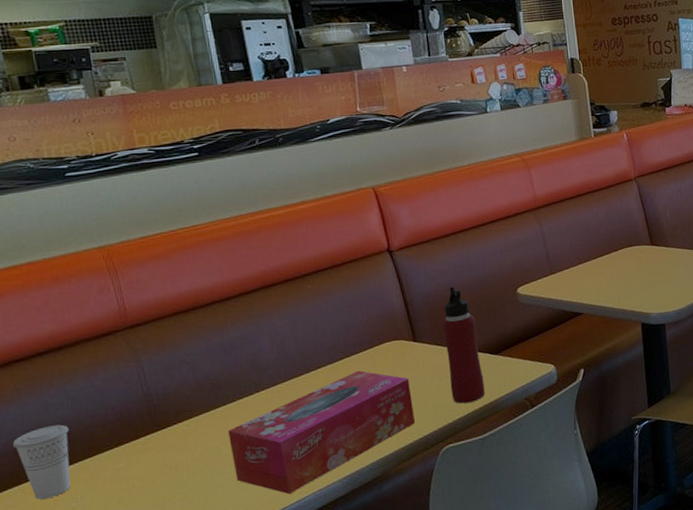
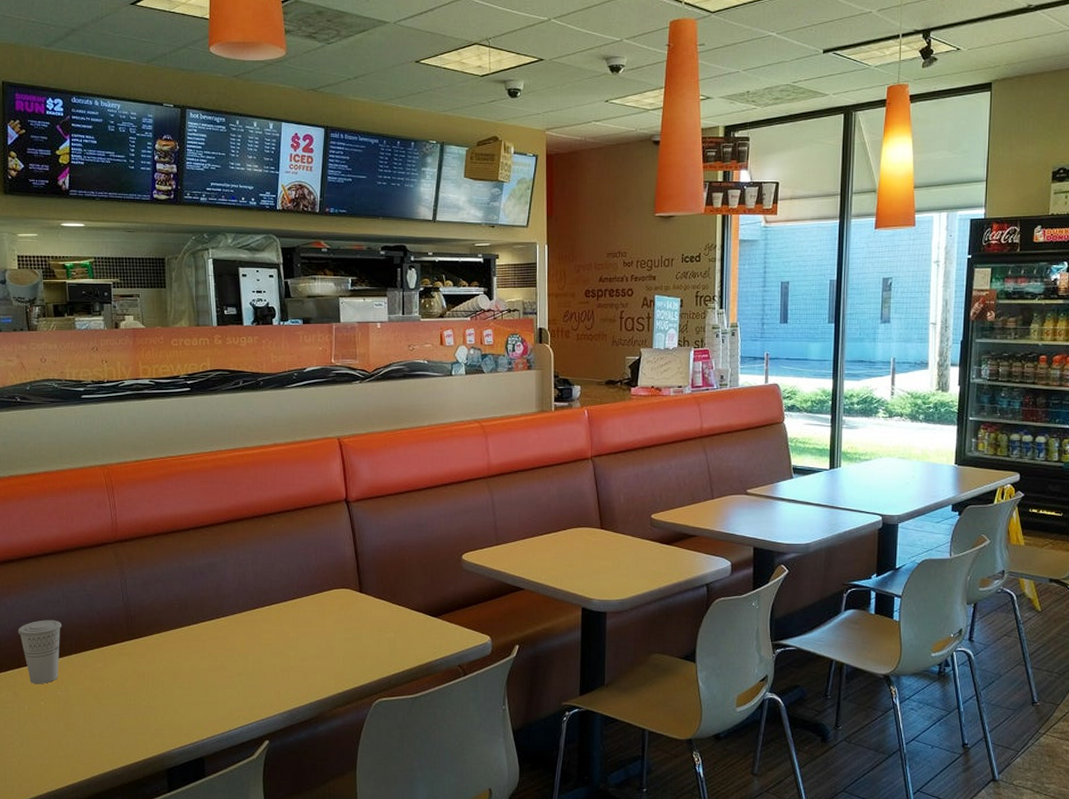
tissue box: present [228,370,416,495] -> none [189,612,354,719]
water bottle: present [442,287,485,404] -> none [387,544,421,660]

